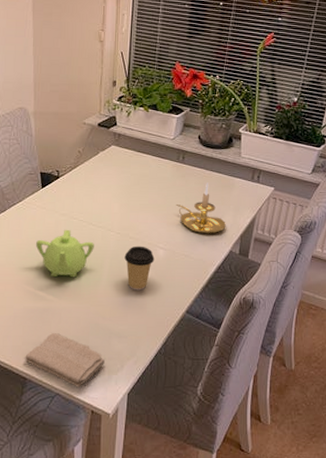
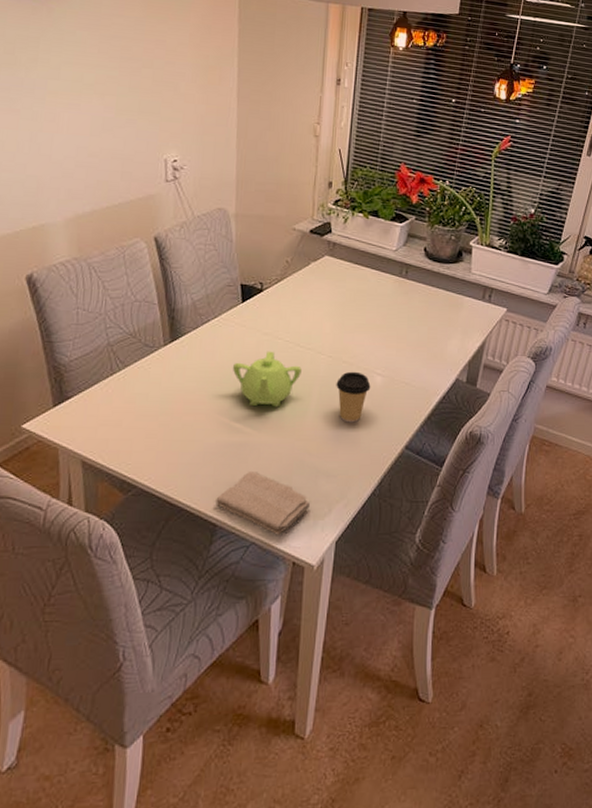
candle holder: present [176,182,226,234] -> none [397,301,453,360]

